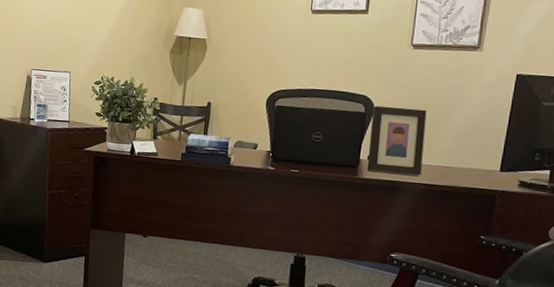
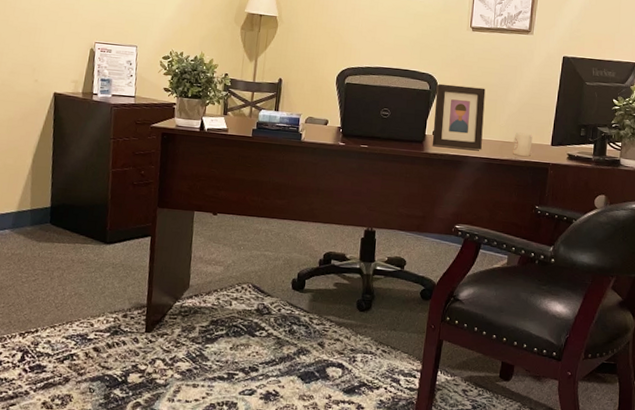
mug: none [456,157,479,184] -> present [513,132,533,157]

